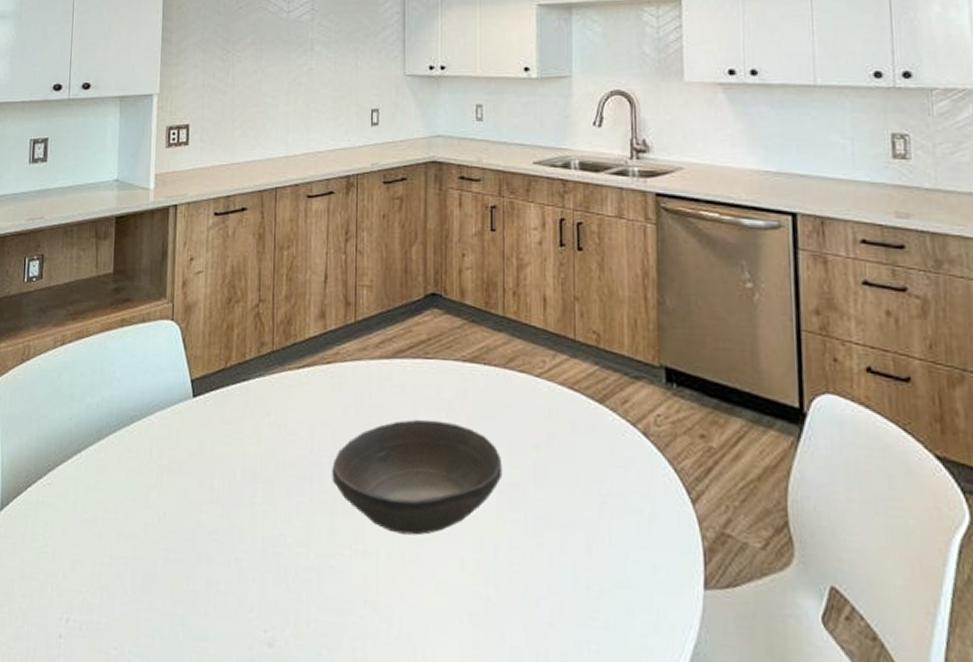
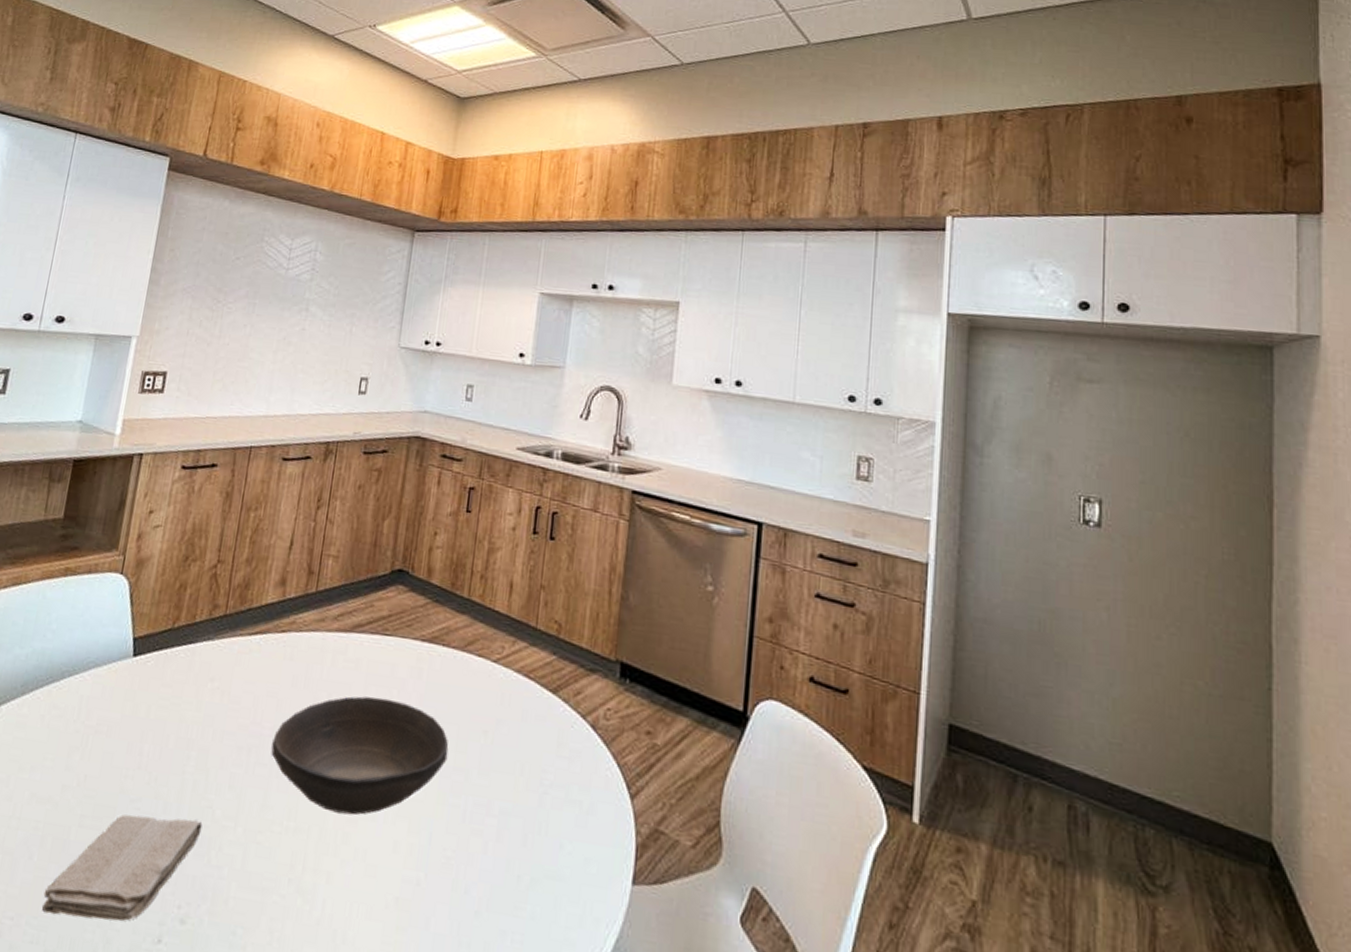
washcloth: none [141,546,277,647] -> present [41,814,203,921]

